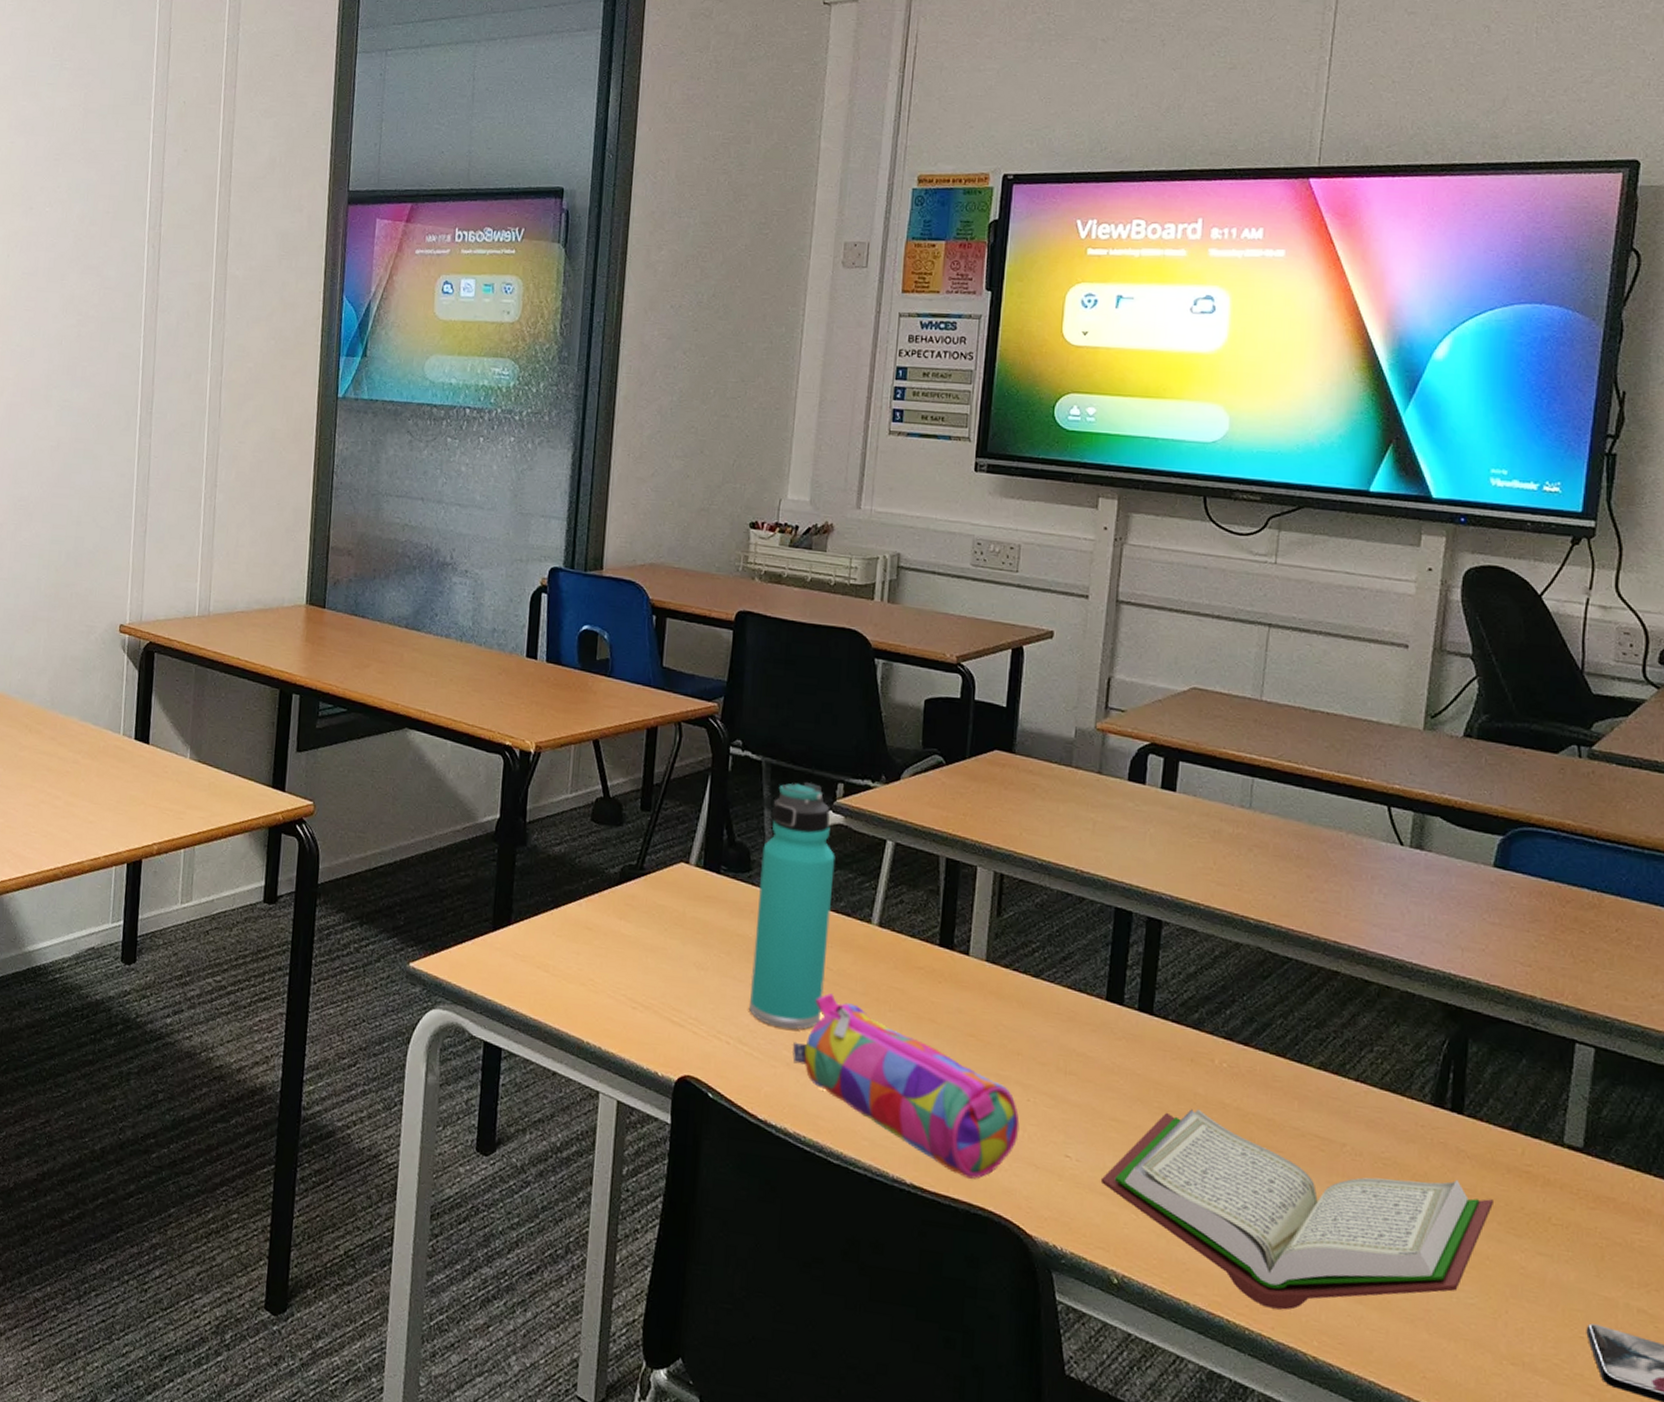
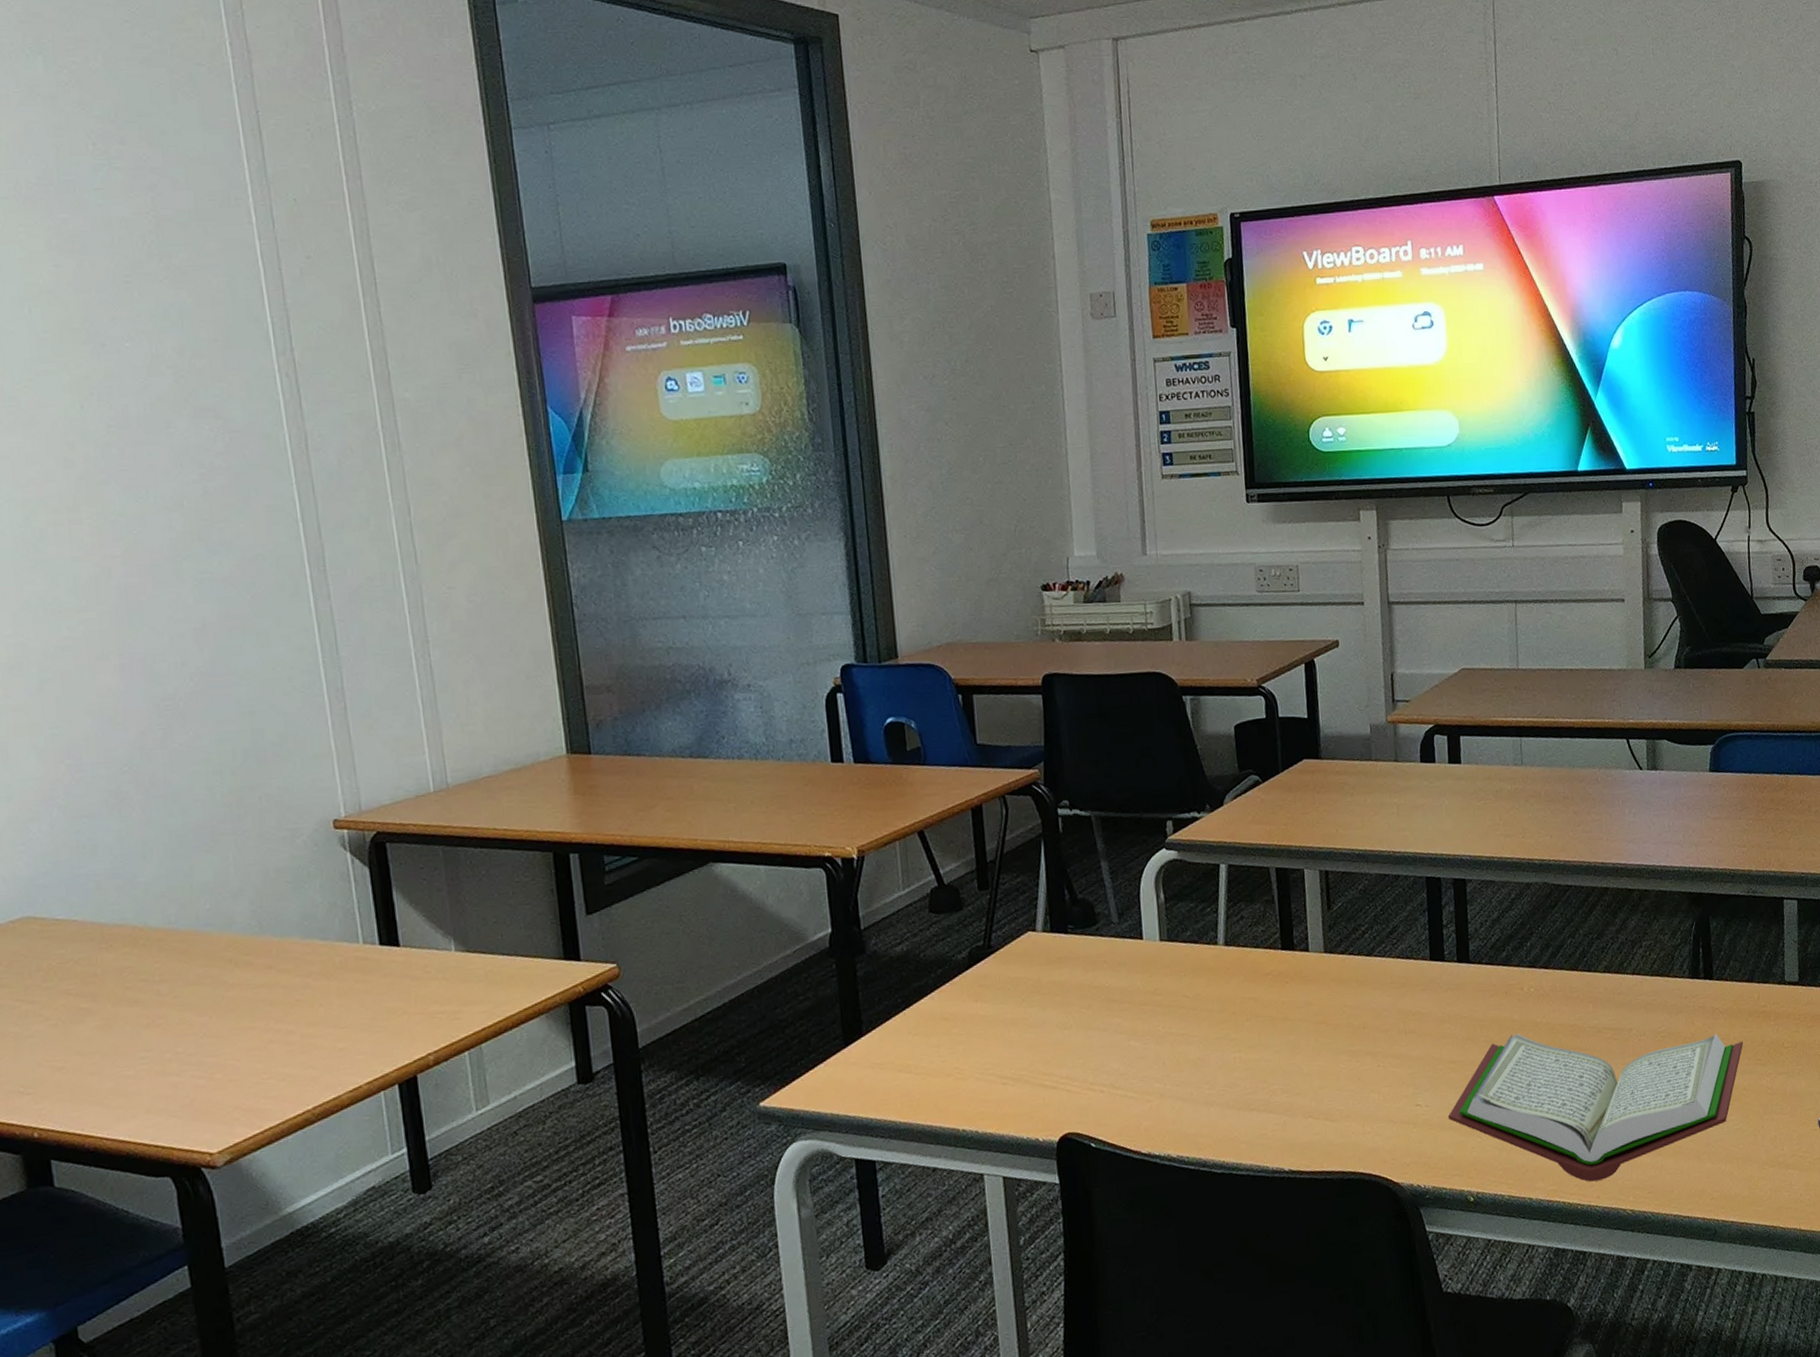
thermos bottle: present [750,782,836,1030] -> none [1105,826,1186,1064]
pencil case: present [792,993,1020,1179] -> none [1162,1019,1375,1150]

